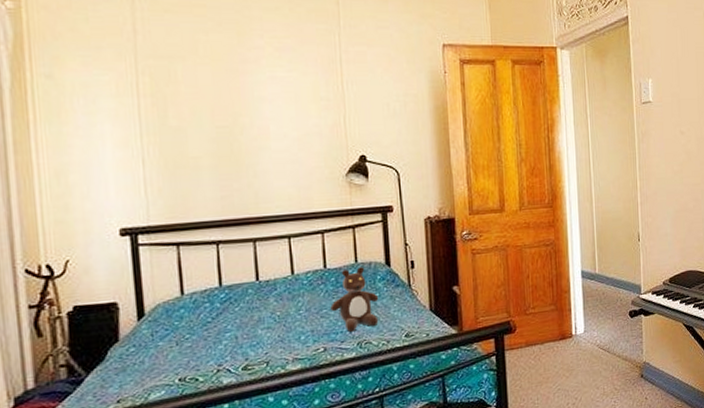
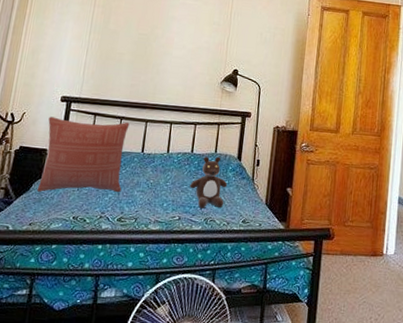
pillow: none [108,246,239,359] -> present [37,116,130,193]

